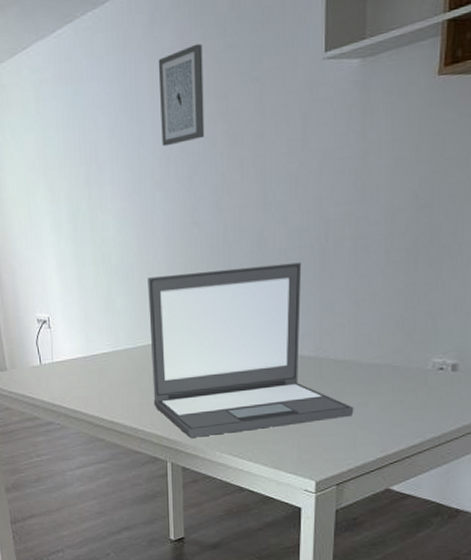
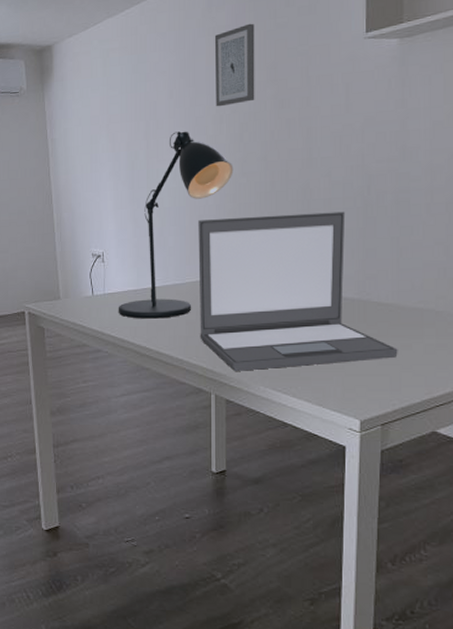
desk lamp: none [68,176,184,388] -> present [118,131,234,319]

